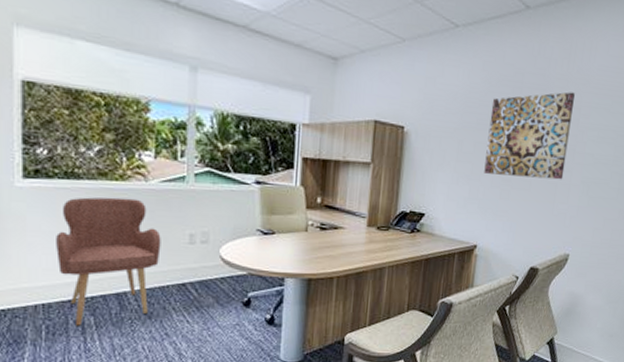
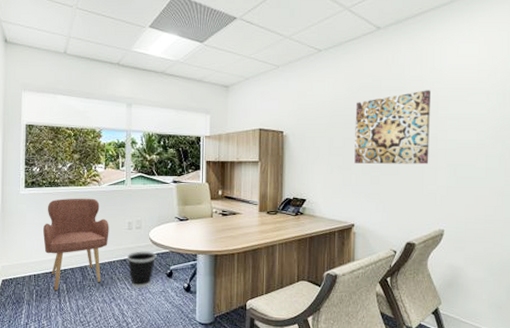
wastebasket: none [186,272,230,321] -> present [127,251,157,288]

